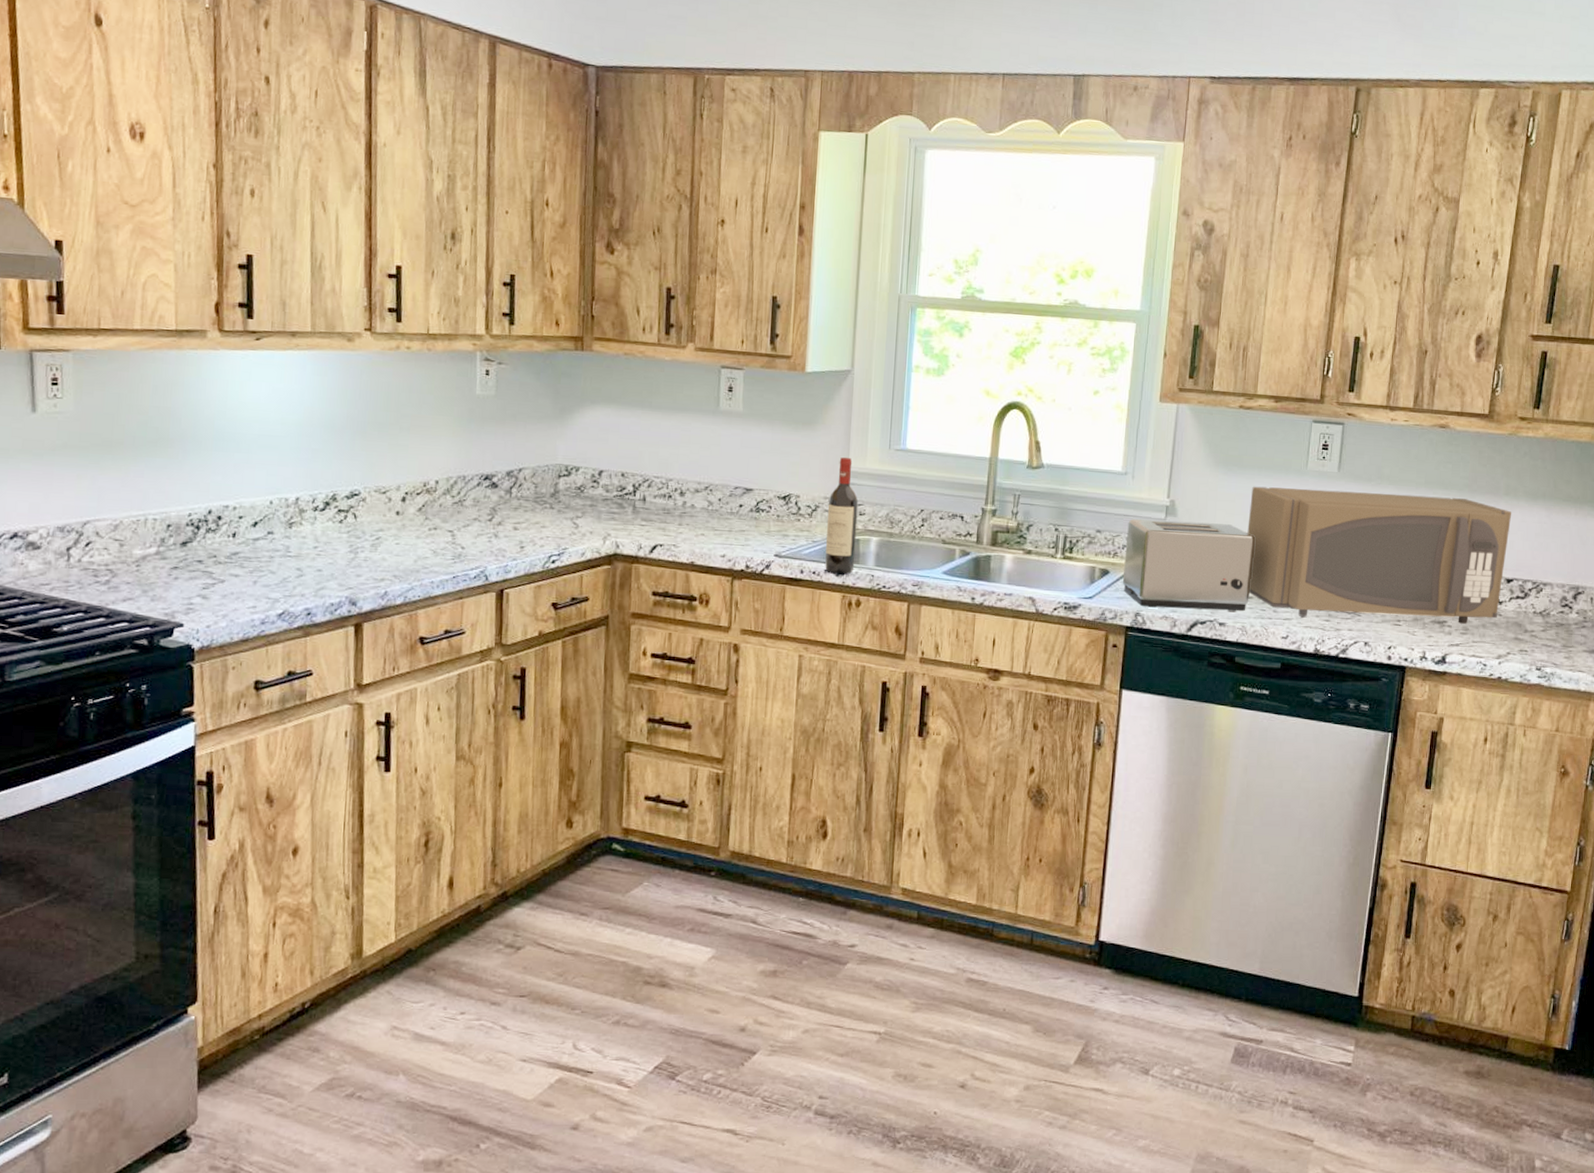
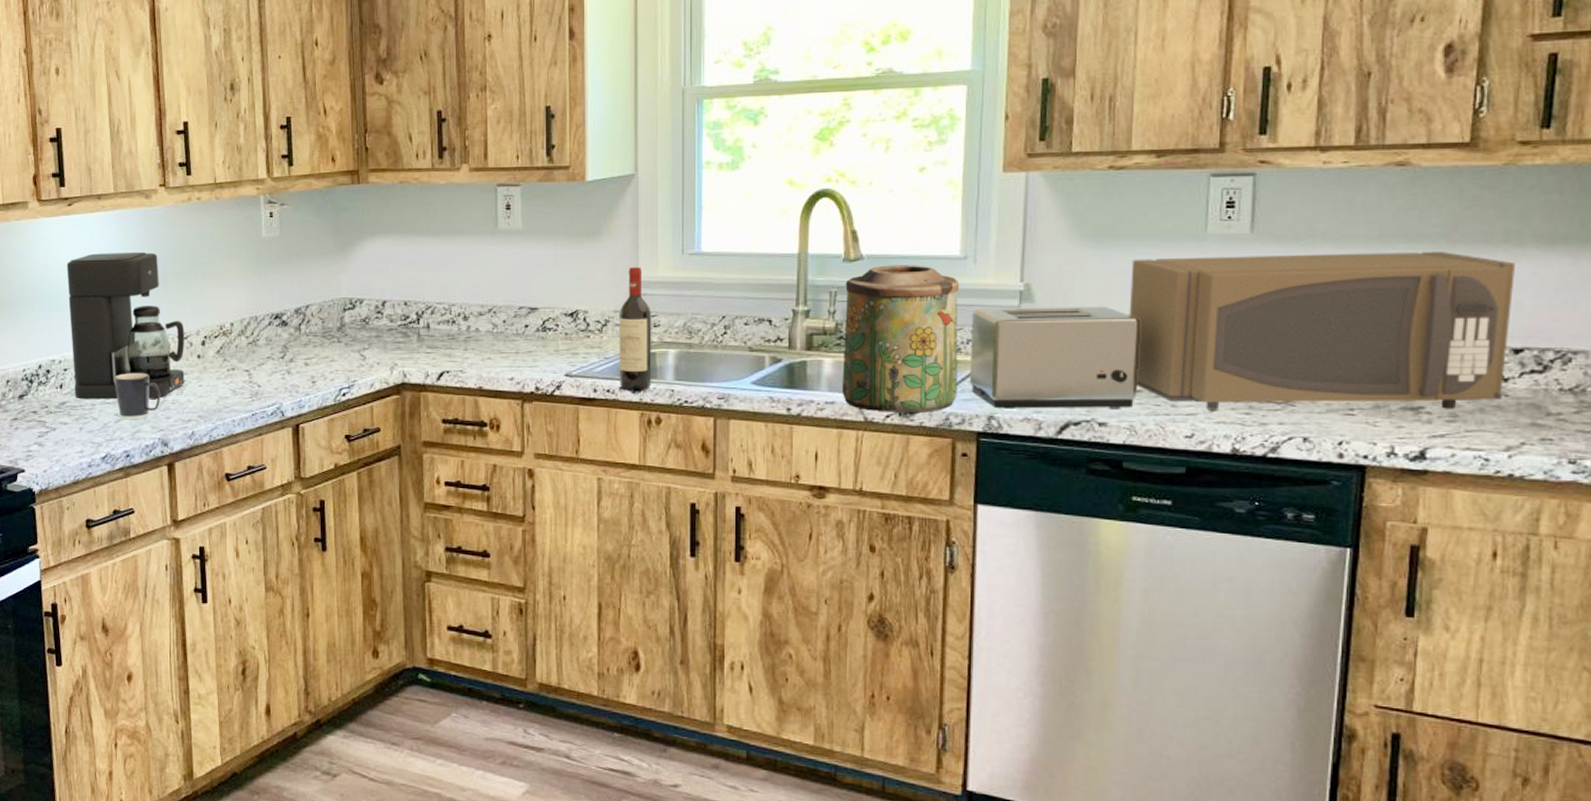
coffee maker: none [249,394,384,555] -> present [66,251,185,400]
mug: none [297,525,352,576] -> present [114,372,161,420]
canister: none [1019,474,1120,607] -> present [842,265,960,413]

